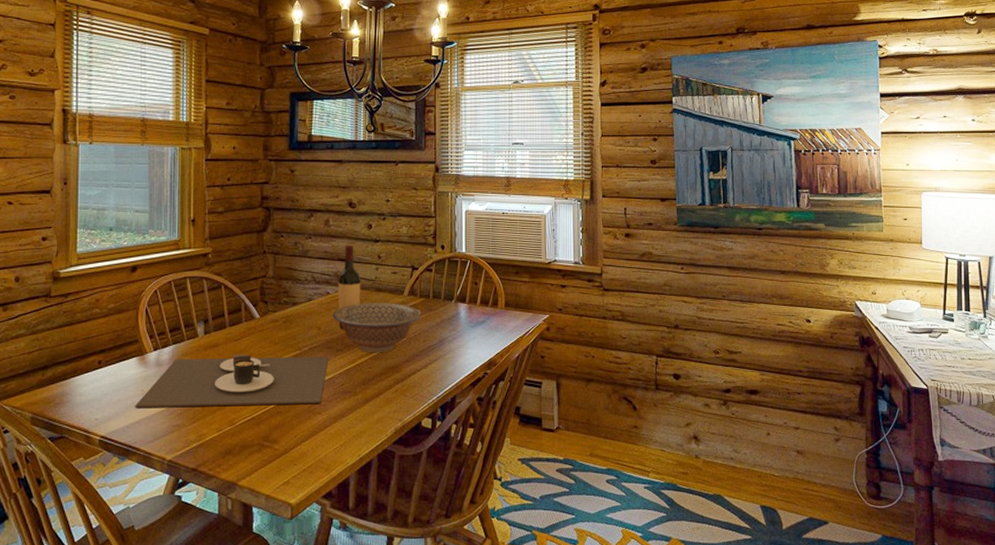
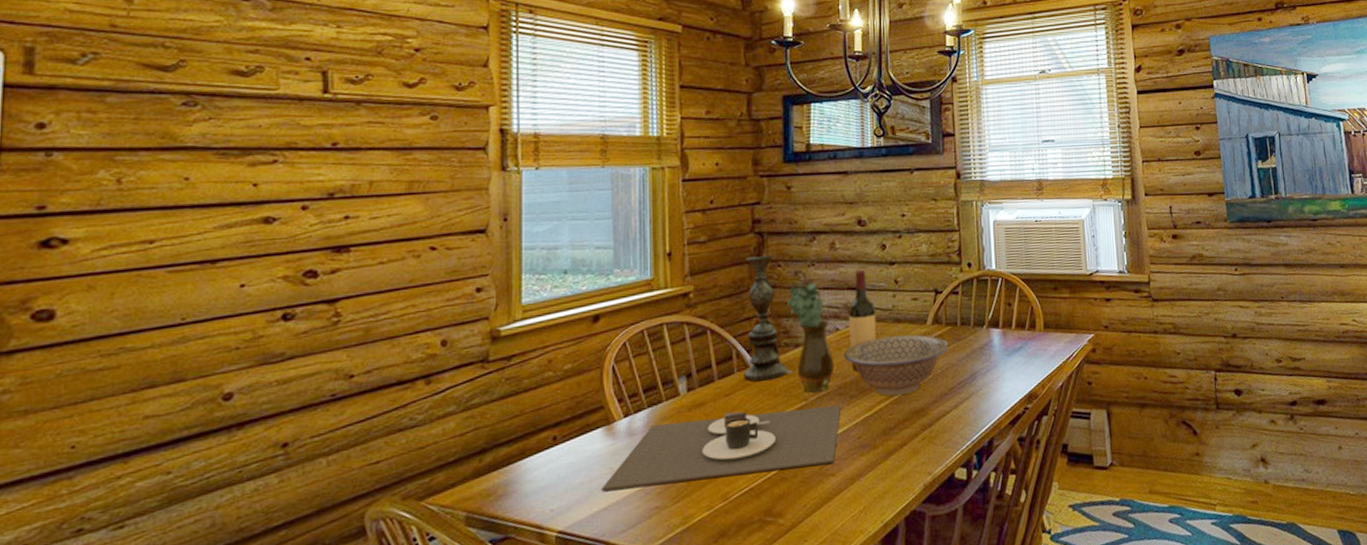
candlestick: none [249,226,289,331] -> present [742,255,792,382]
vase: none [288,249,325,345] -> present [787,280,835,394]

